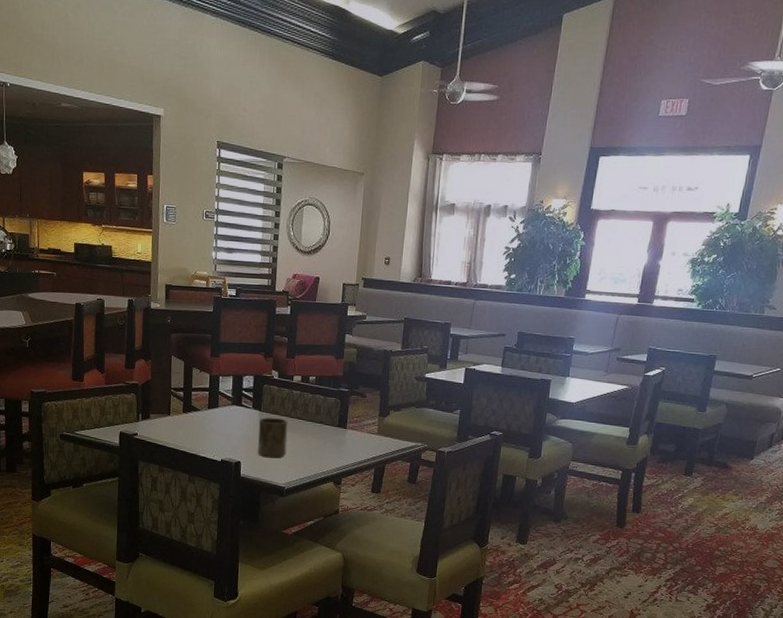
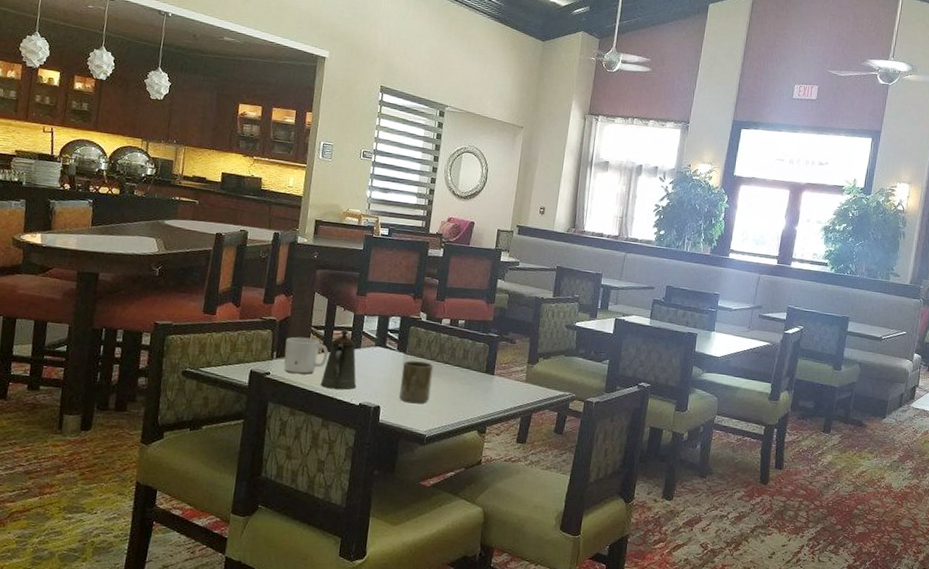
mug: none [148,399,189,434] -> present [283,336,329,374]
coffee pot: none [184,390,217,448] -> present [320,329,357,390]

